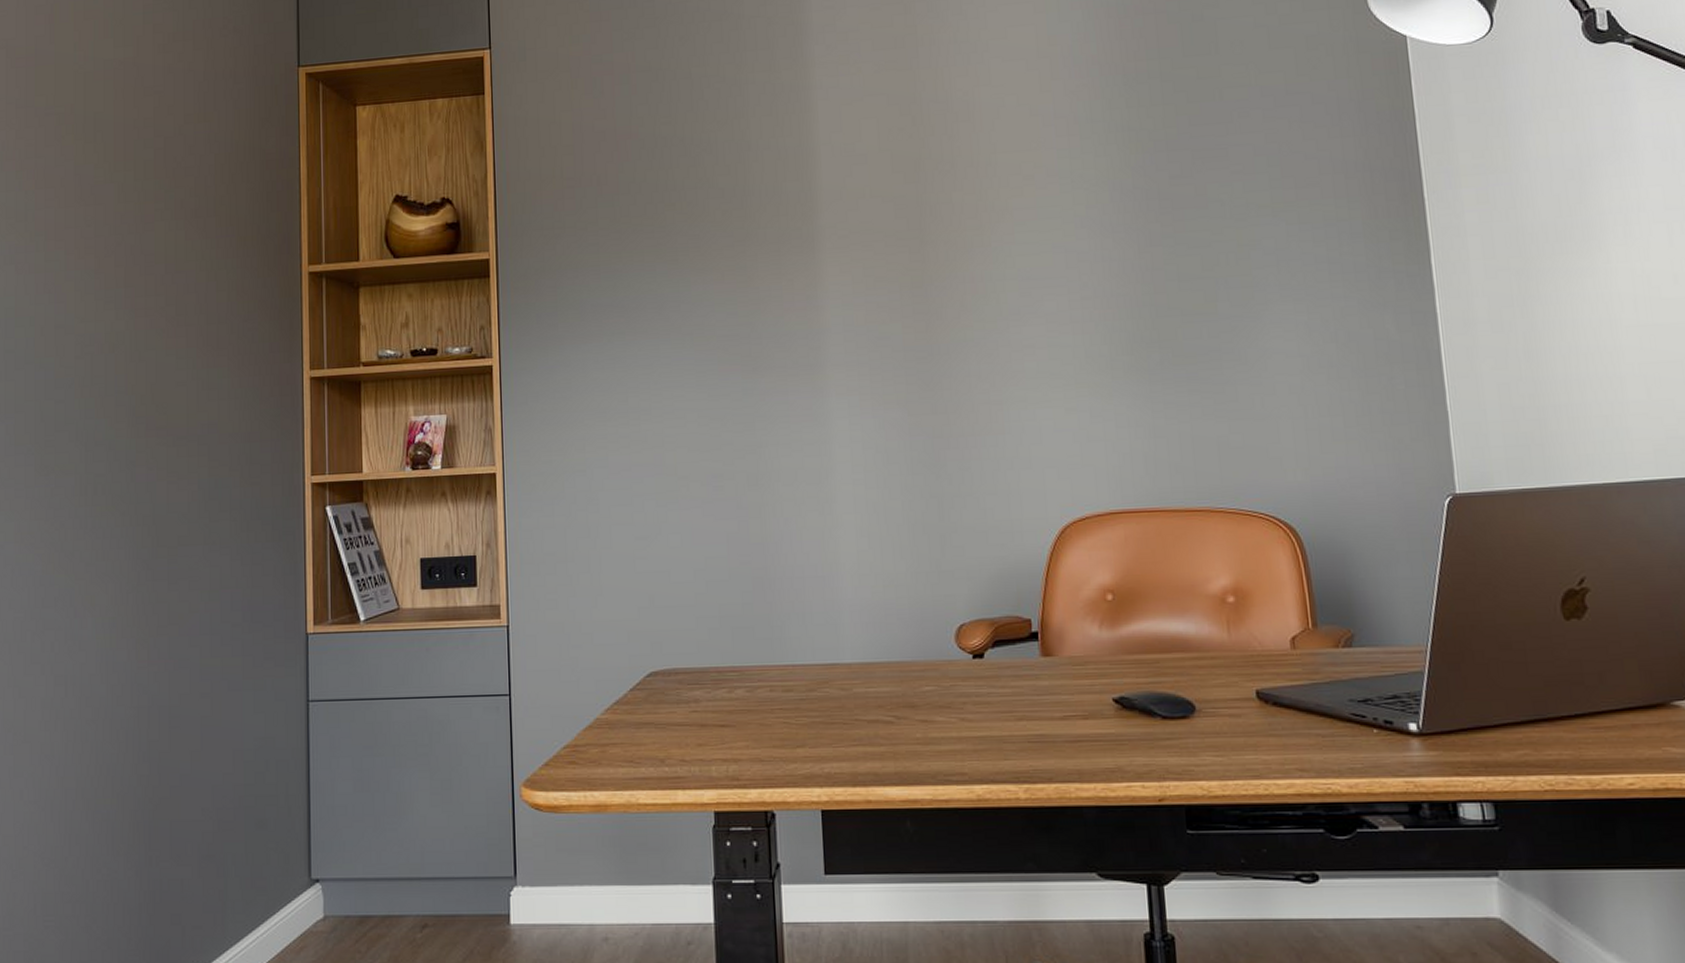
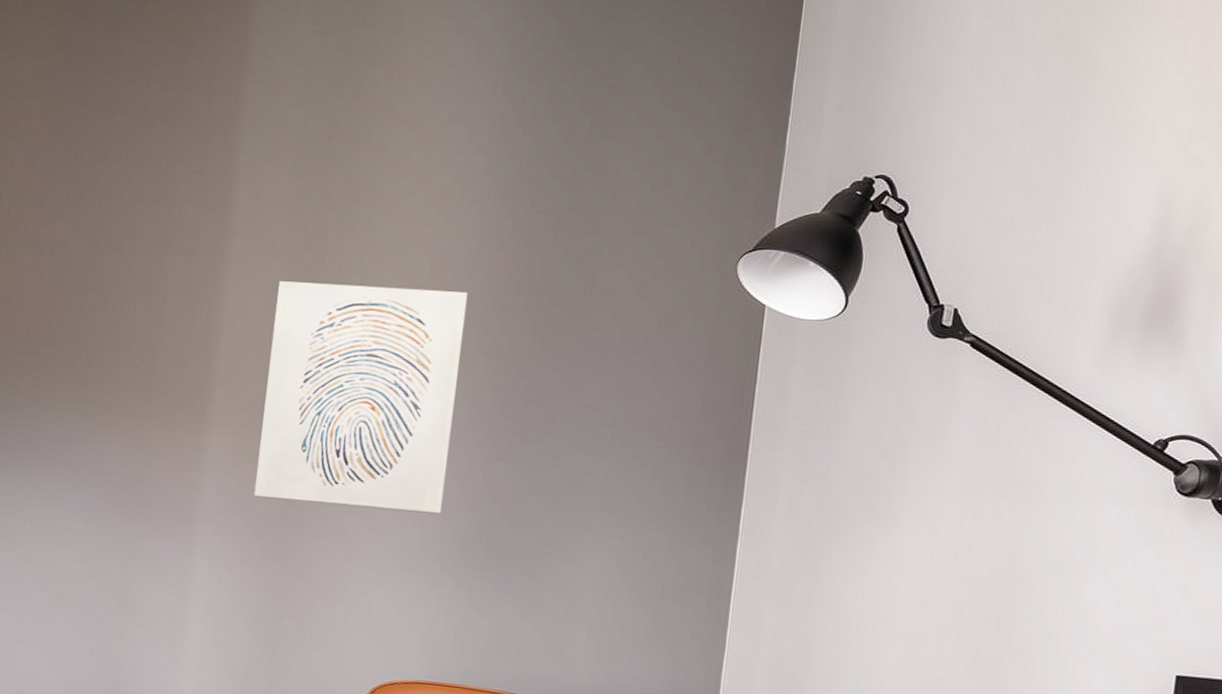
wall art: none [872,68,1100,328] -> present [253,281,468,514]

